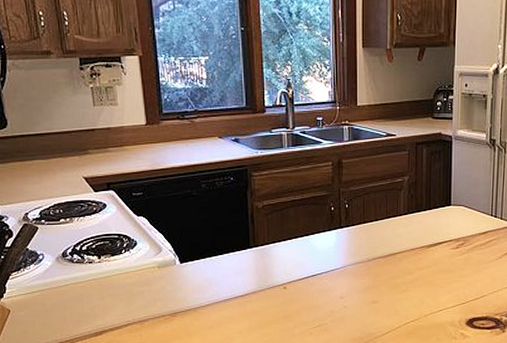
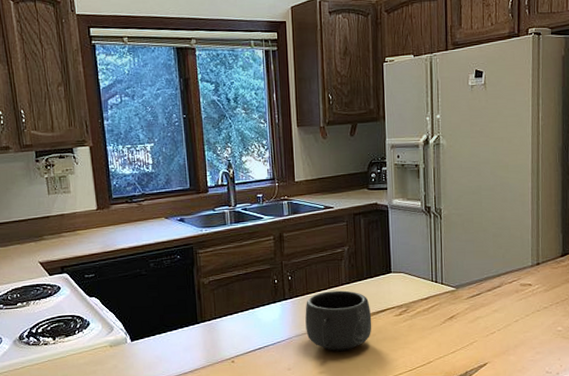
mug: none [361,221,428,281] -> present [305,290,372,351]

